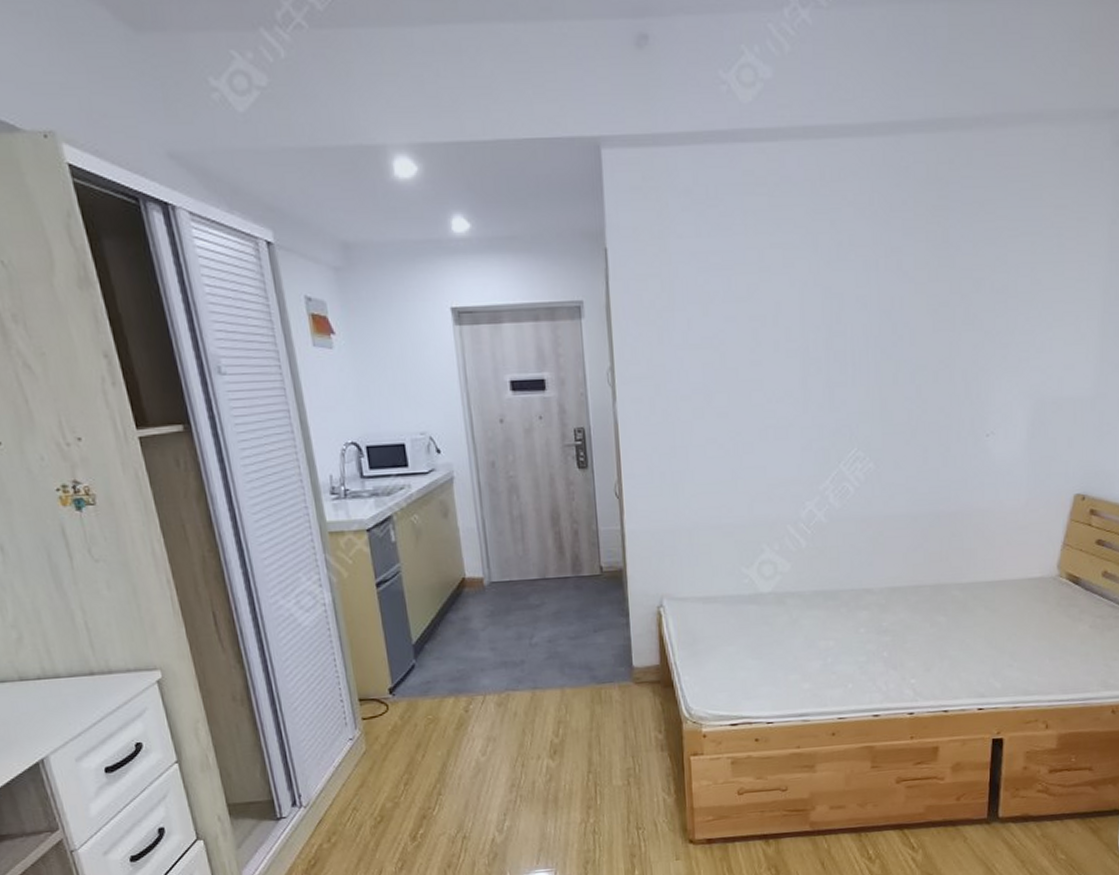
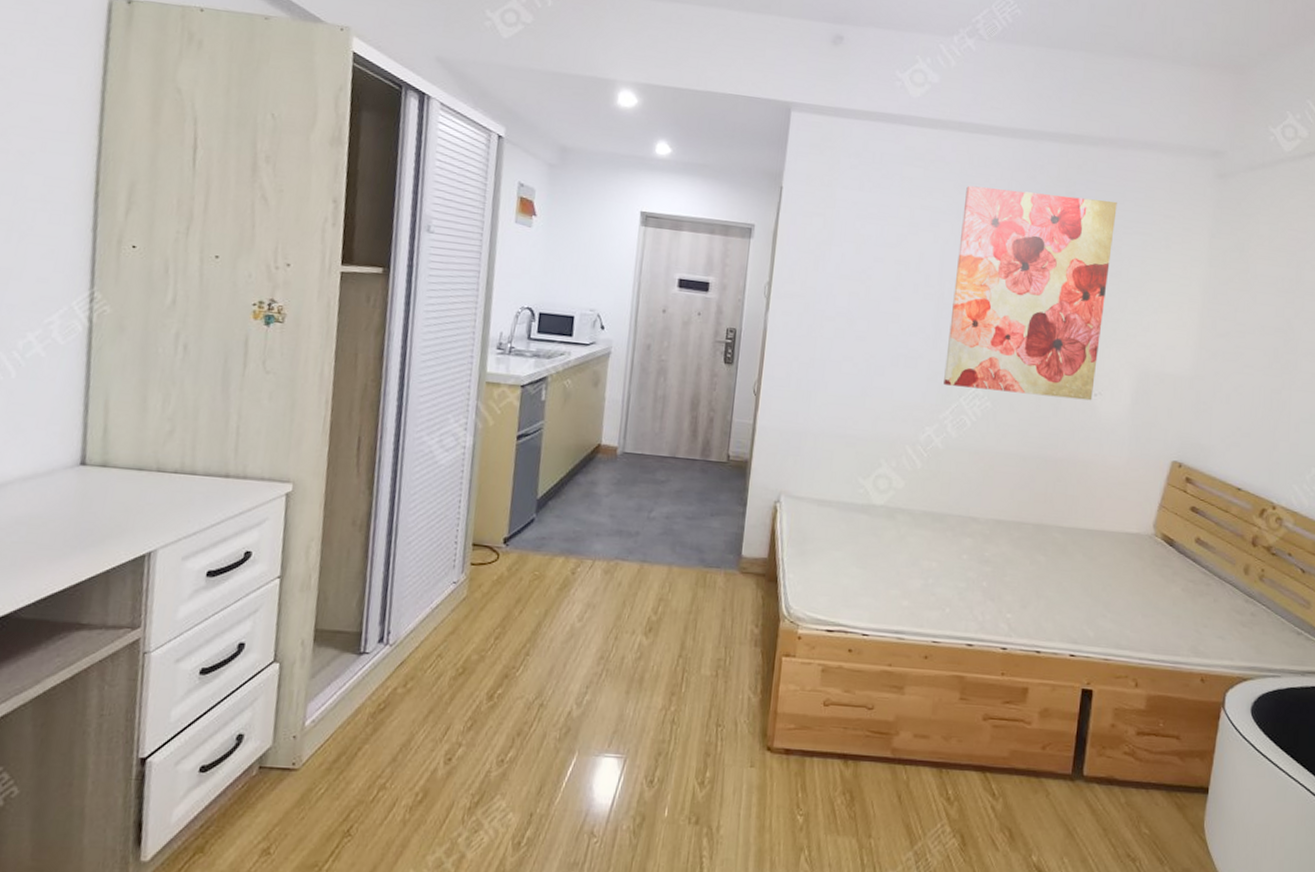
wall art: none [819,198,999,452] -> present [944,185,1117,401]

